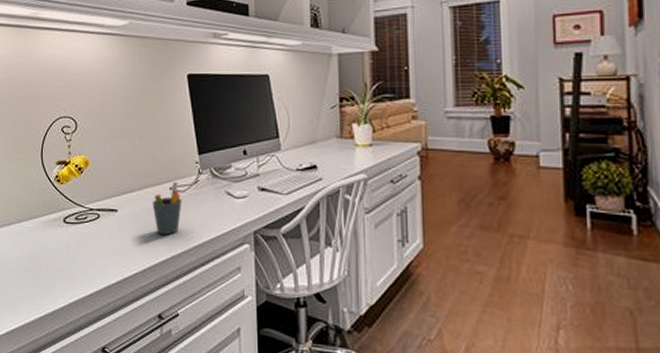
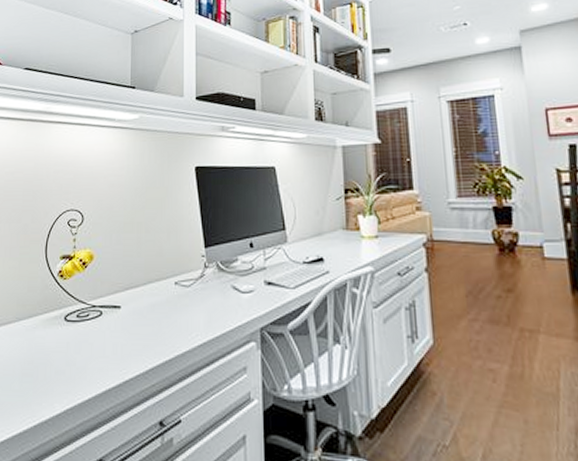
pen holder: present [152,181,182,235] -> none [156,276,187,333]

